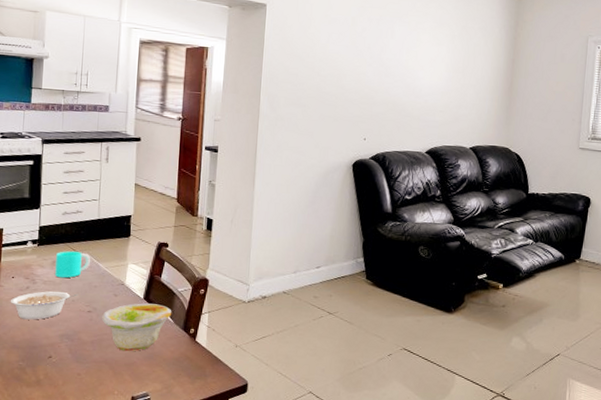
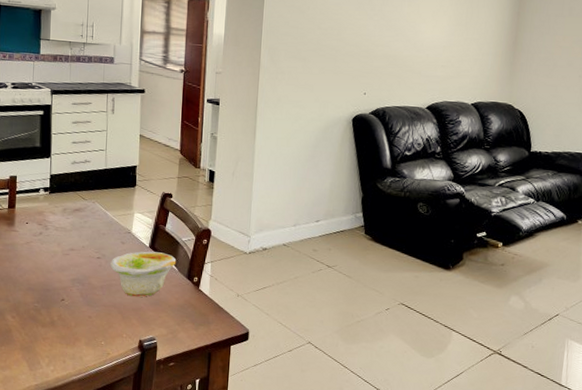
legume: present [10,291,78,320] -> none [25,237,88,264]
cup: present [55,250,91,278] -> none [66,199,99,225]

